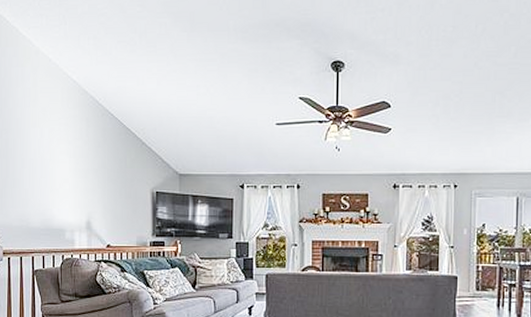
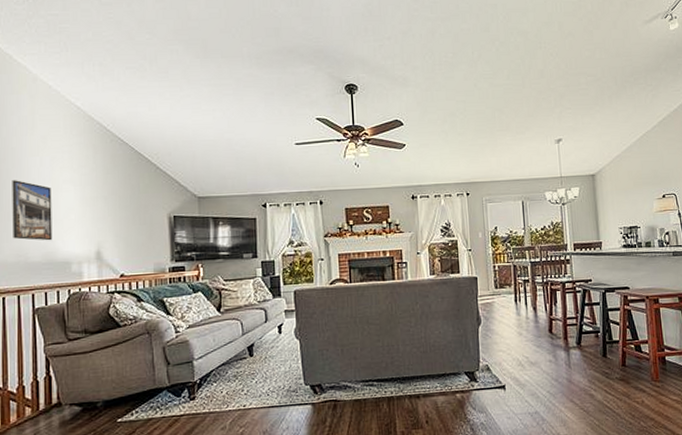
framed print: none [17,149,50,209] -> present [12,180,53,241]

